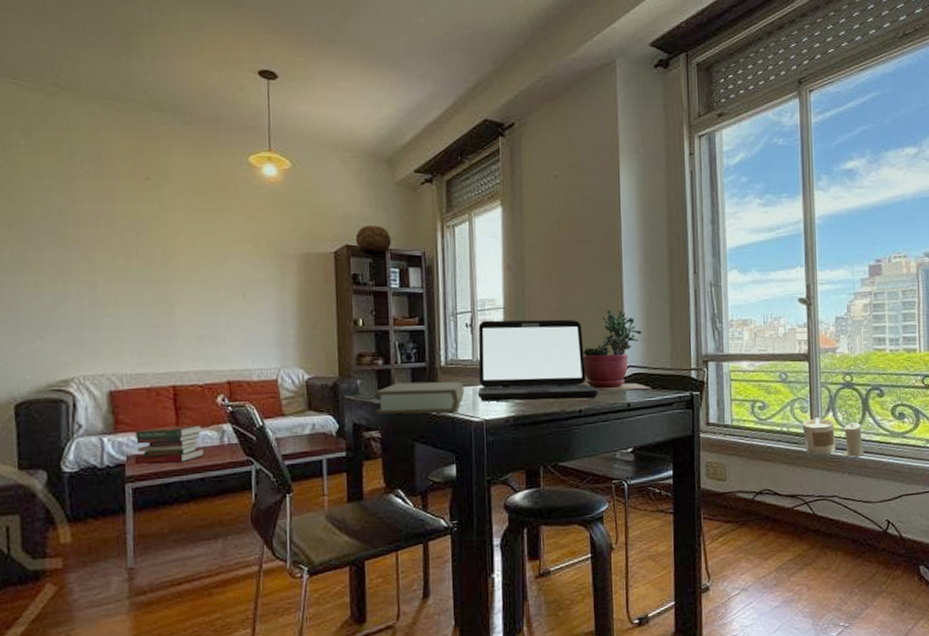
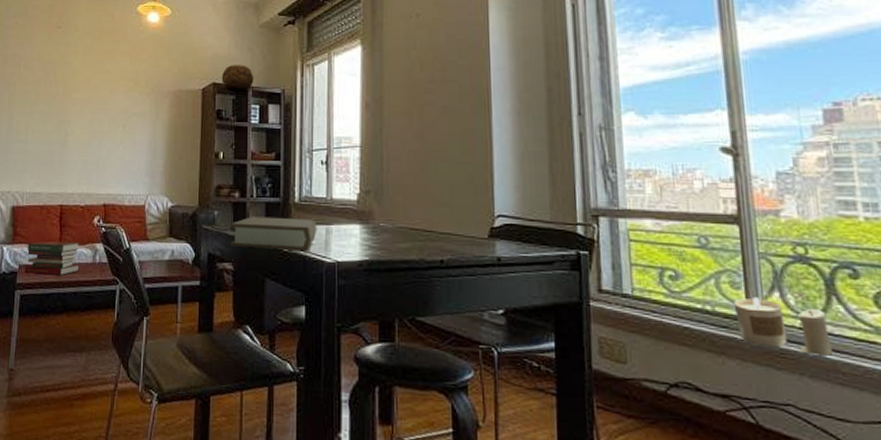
laptop: present [477,319,599,402] -> none [330,158,463,249]
succulent plant: present [583,309,652,391] -> none [445,152,527,244]

